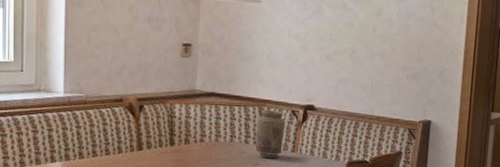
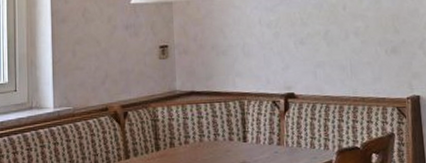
vase: present [256,110,285,159] -> none [239,103,268,155]

